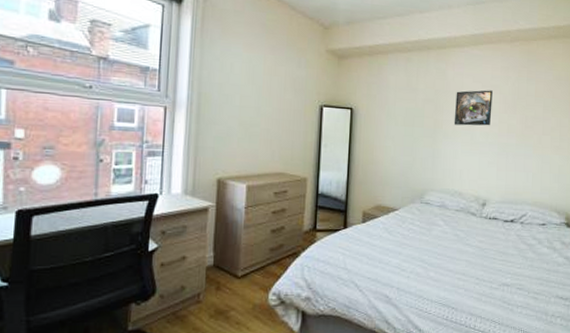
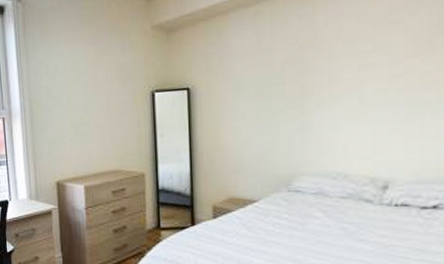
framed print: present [453,90,493,126] -> none [330,28,392,87]

